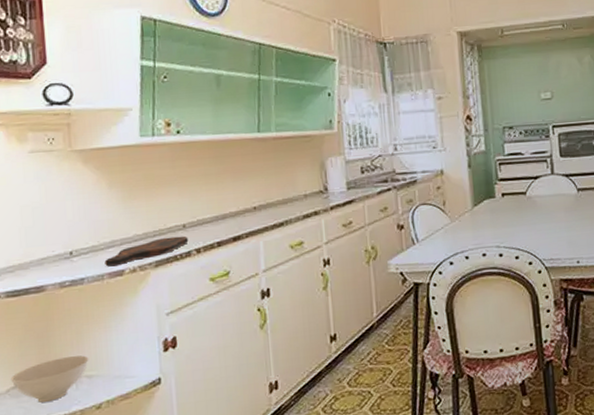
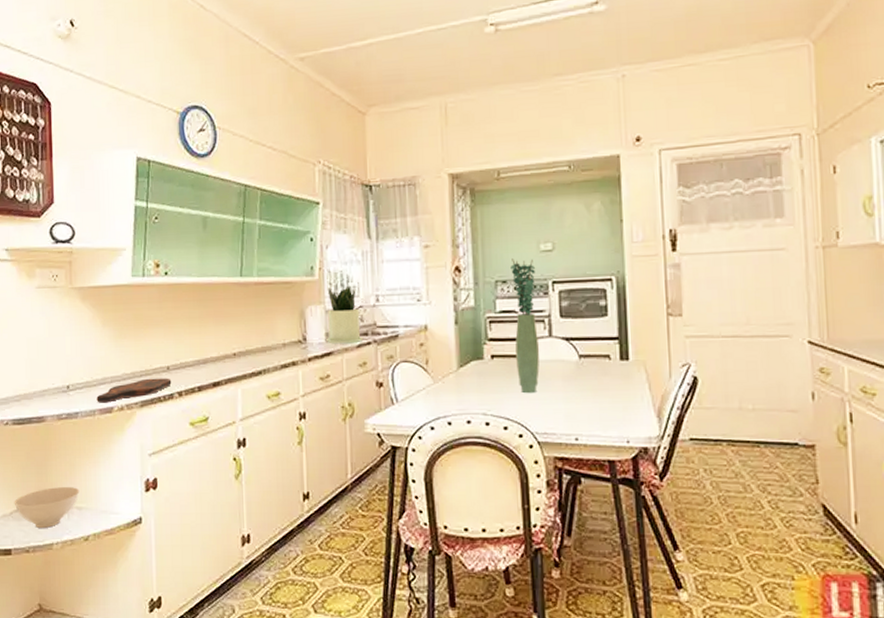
planter: none [346,136,384,192] -> present [325,285,364,344]
vase: none [516,107,545,226] -> present [511,259,540,394]

